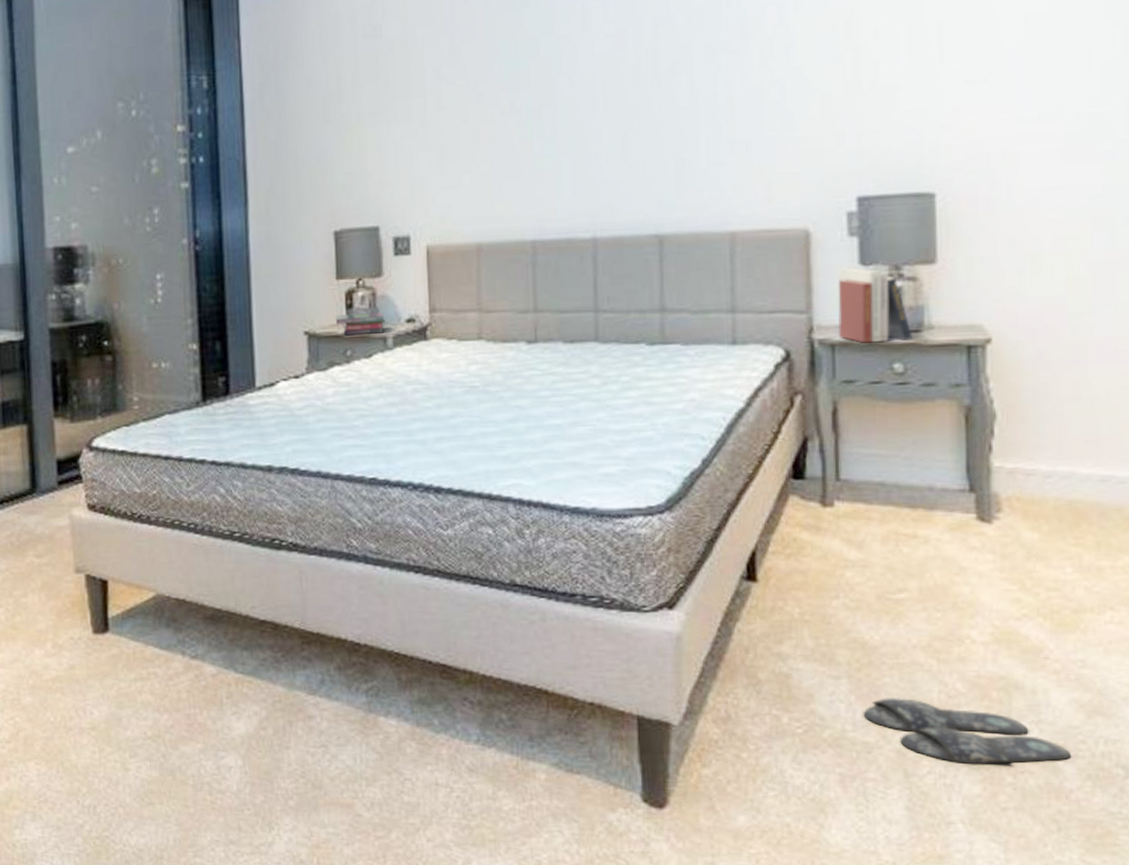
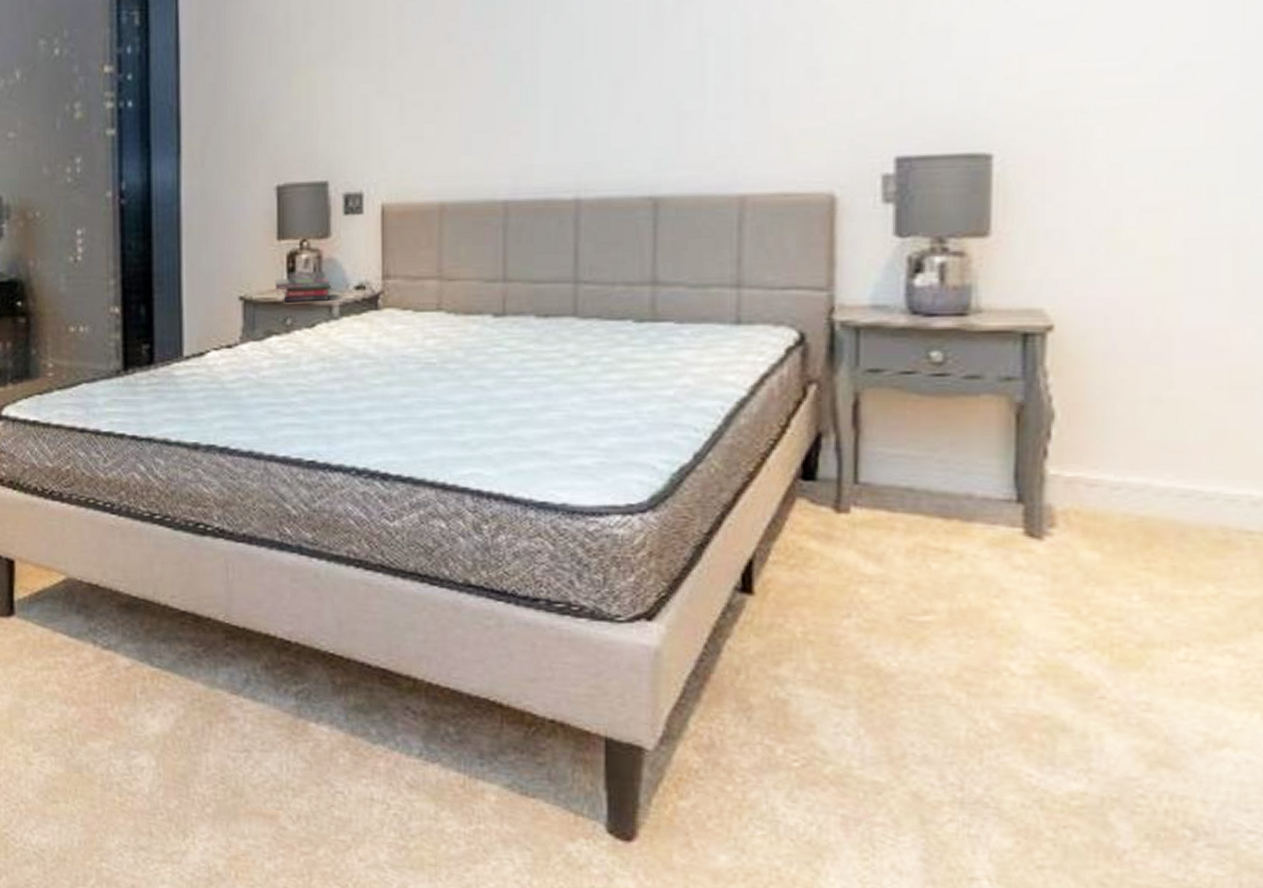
books: present [837,268,913,344] -> none [864,239,956,328]
slippers: present [863,697,1071,765] -> none [873,732,1126,817]

